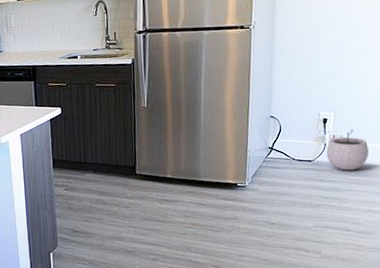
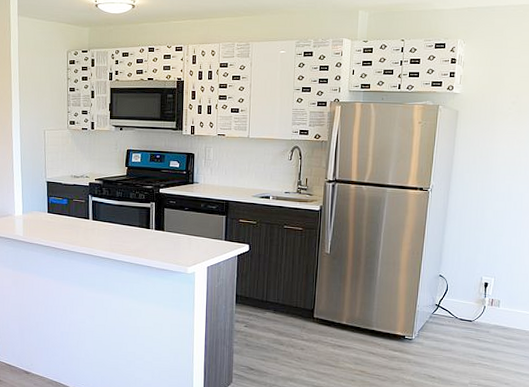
plant pot: present [326,129,370,171] -> none [485,295,522,334]

